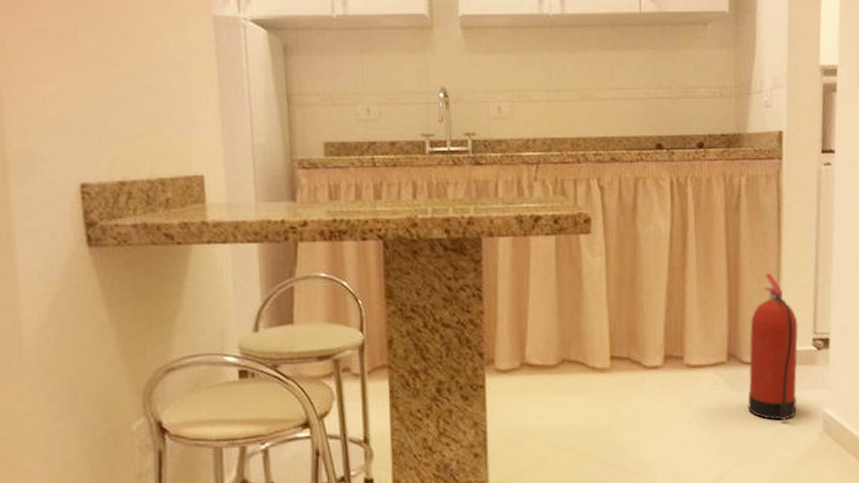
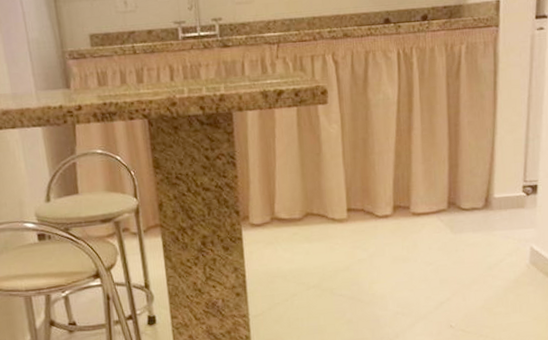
fire extinguisher: present [747,274,799,420] -> none [465,131,511,256]

